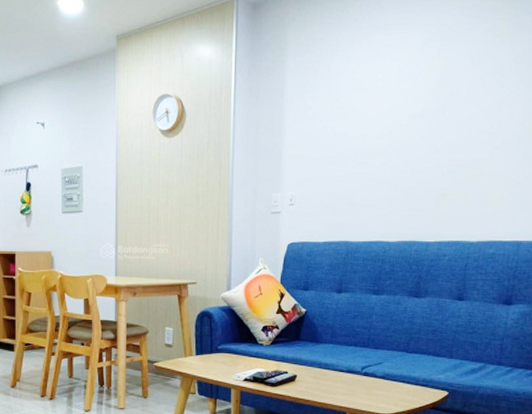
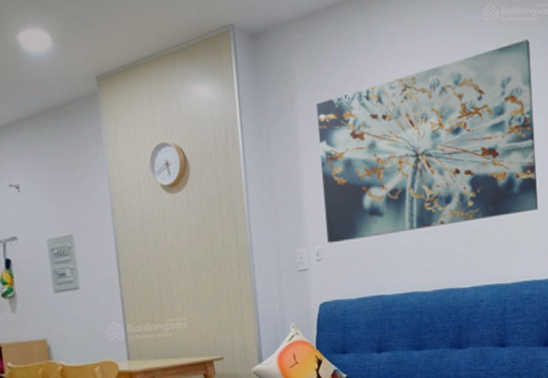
wall art: none [301,14,519,191] -> present [316,40,538,243]

